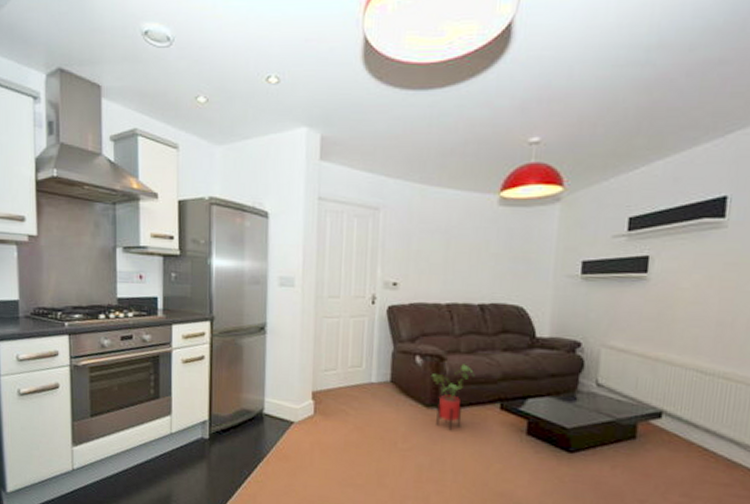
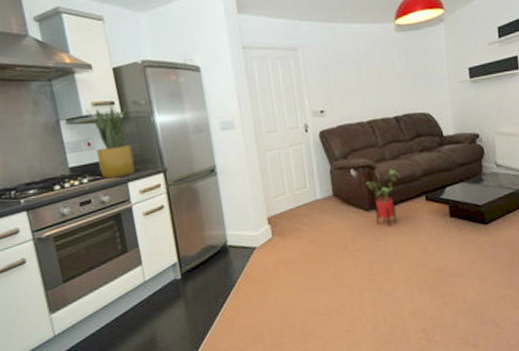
planter: none [144,239,184,318] -> present [86,105,136,179]

